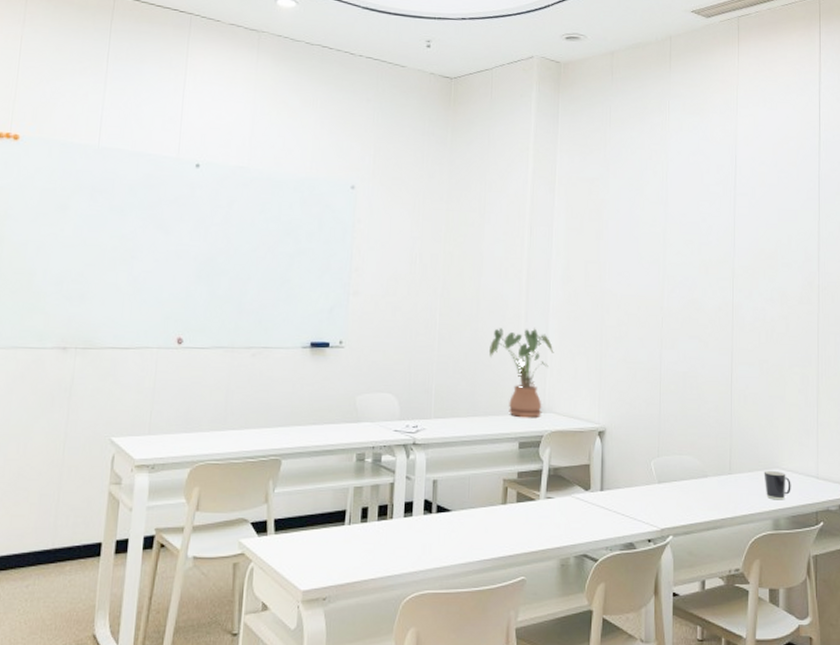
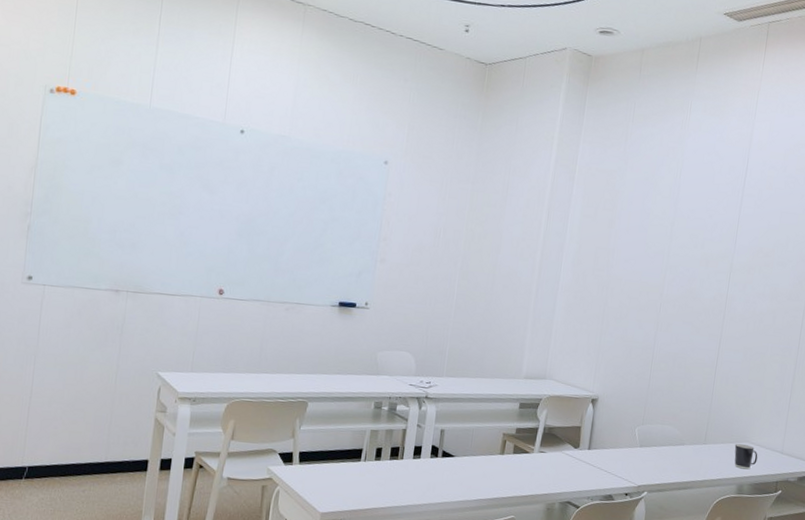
house plant: present [489,328,553,417] -> none [500,302,558,383]

